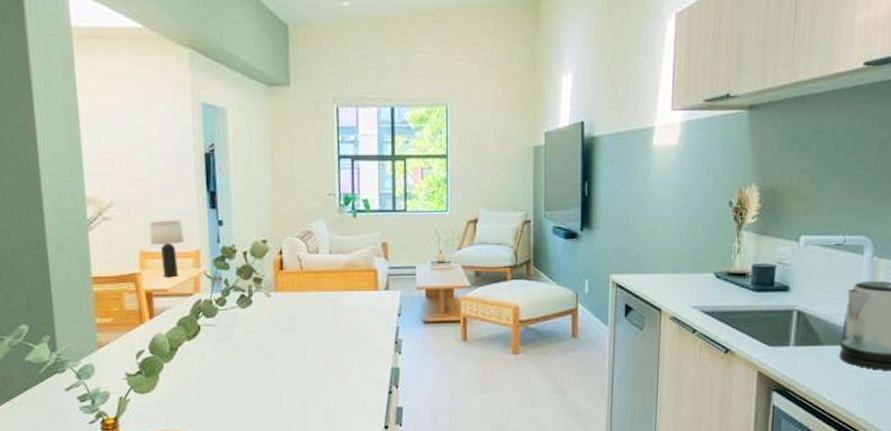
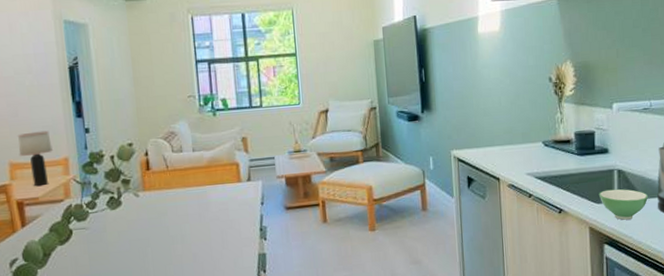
bowl: none [772,332,830,367] -> present [598,188,649,220]

